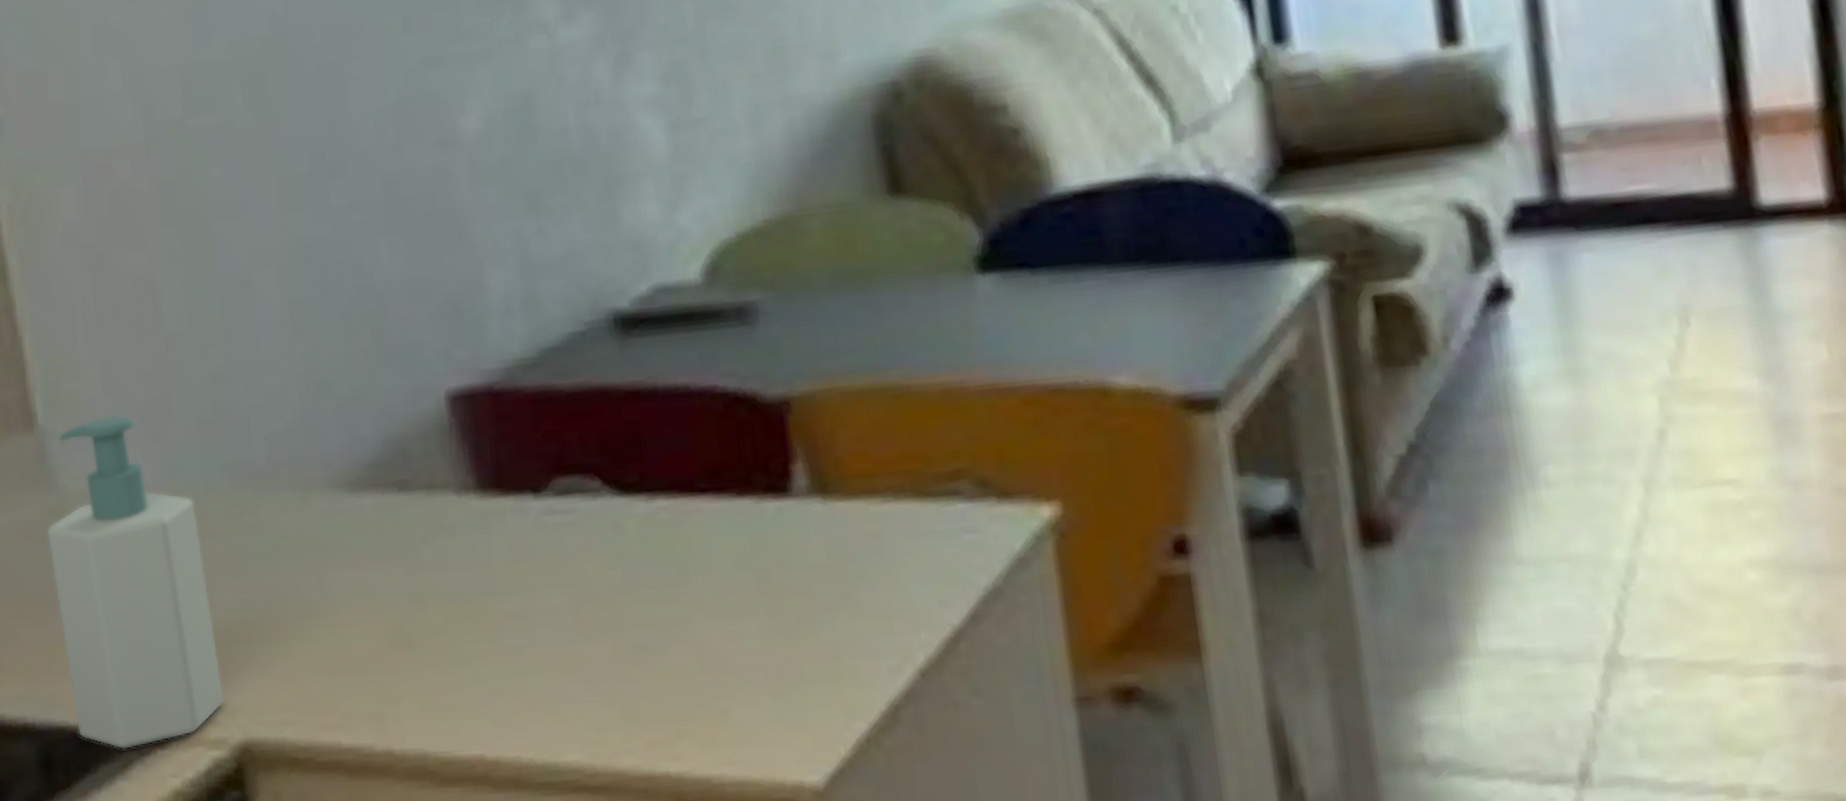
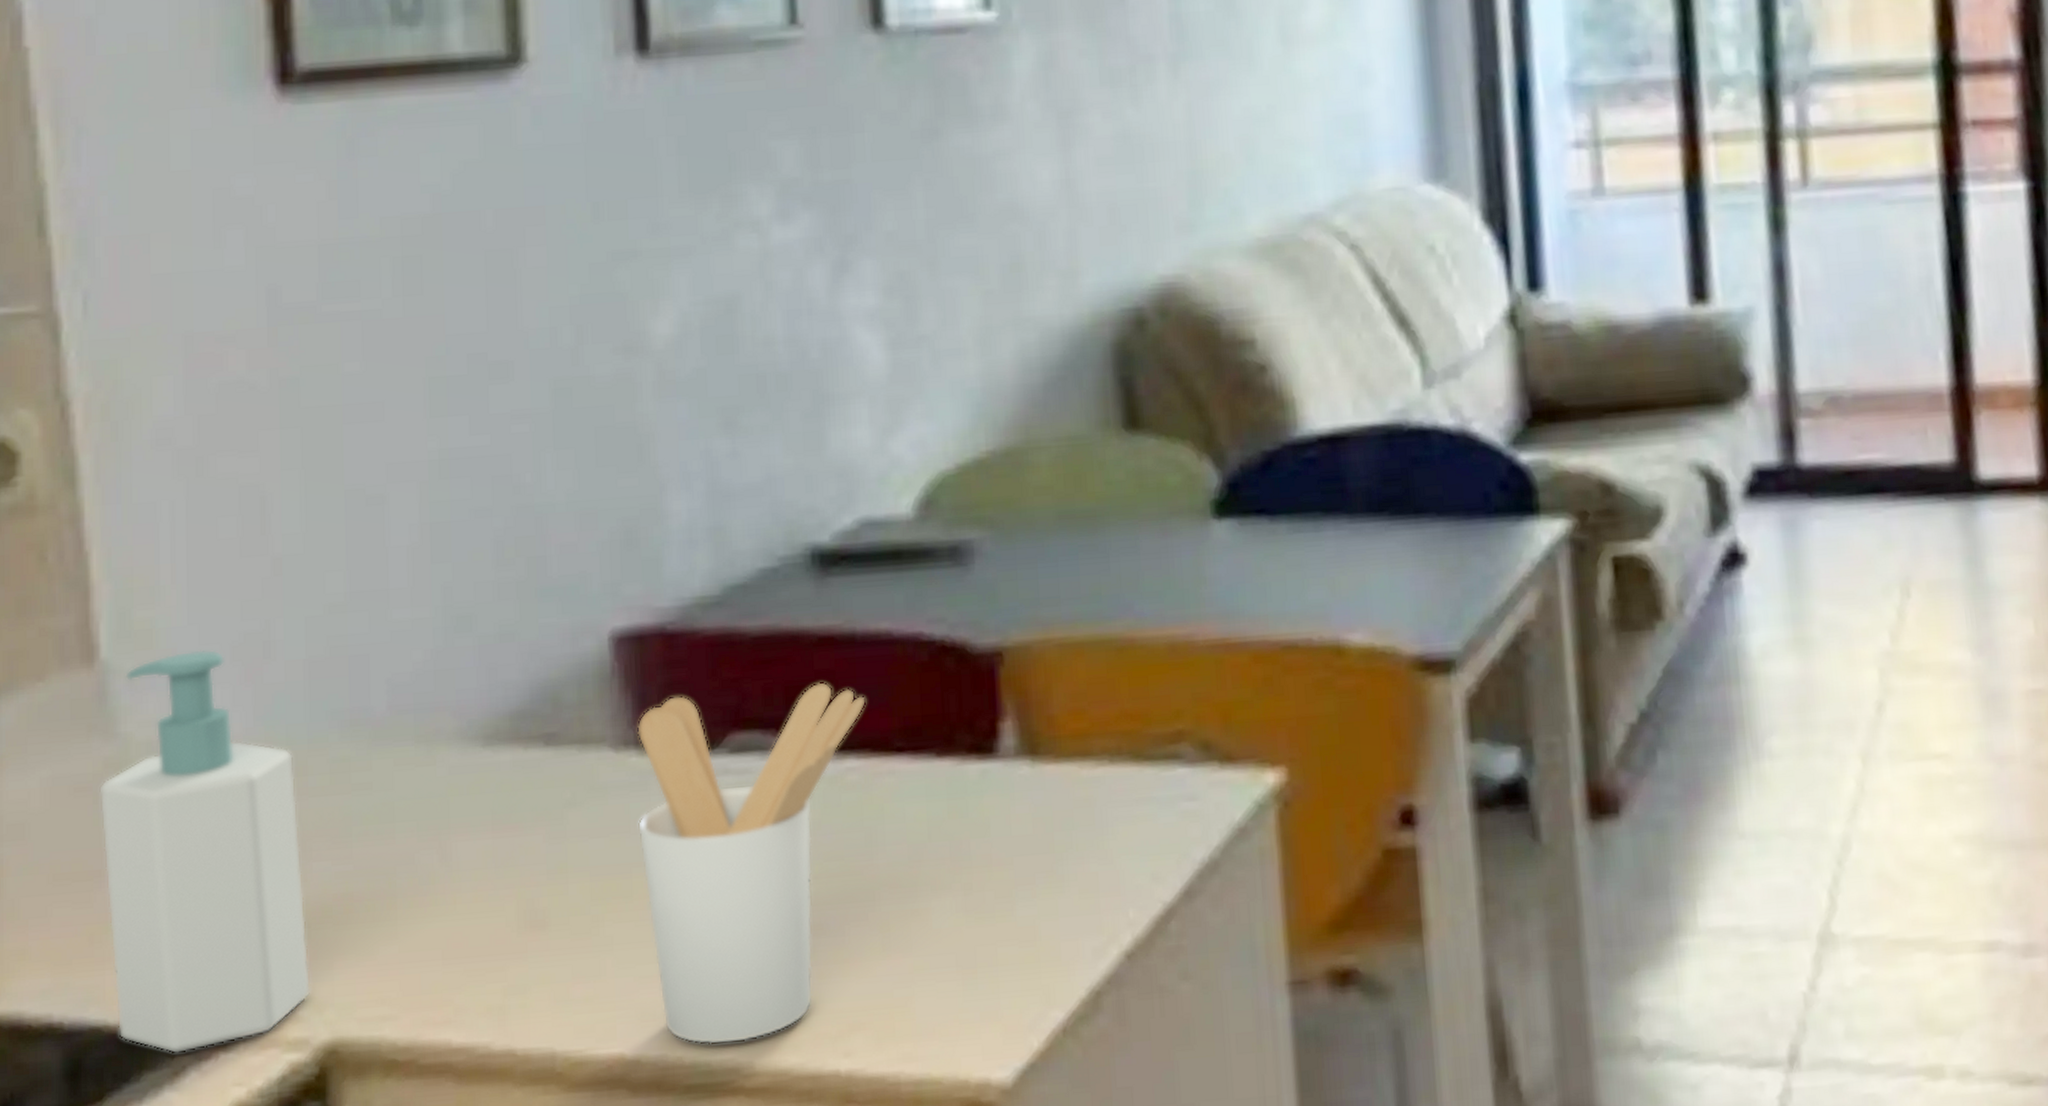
utensil holder: none [474,431,671,749] -> present [637,682,866,1045]

